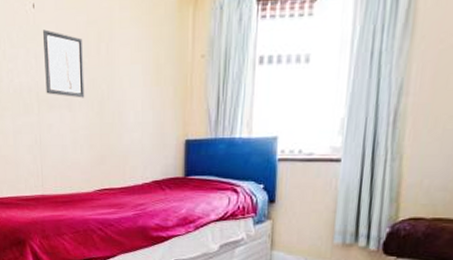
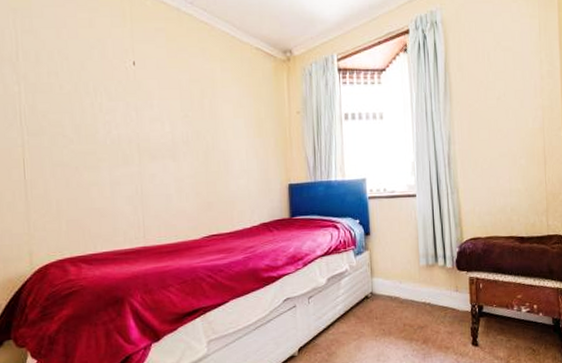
wall art: present [43,29,85,98] -> none [144,85,189,149]

